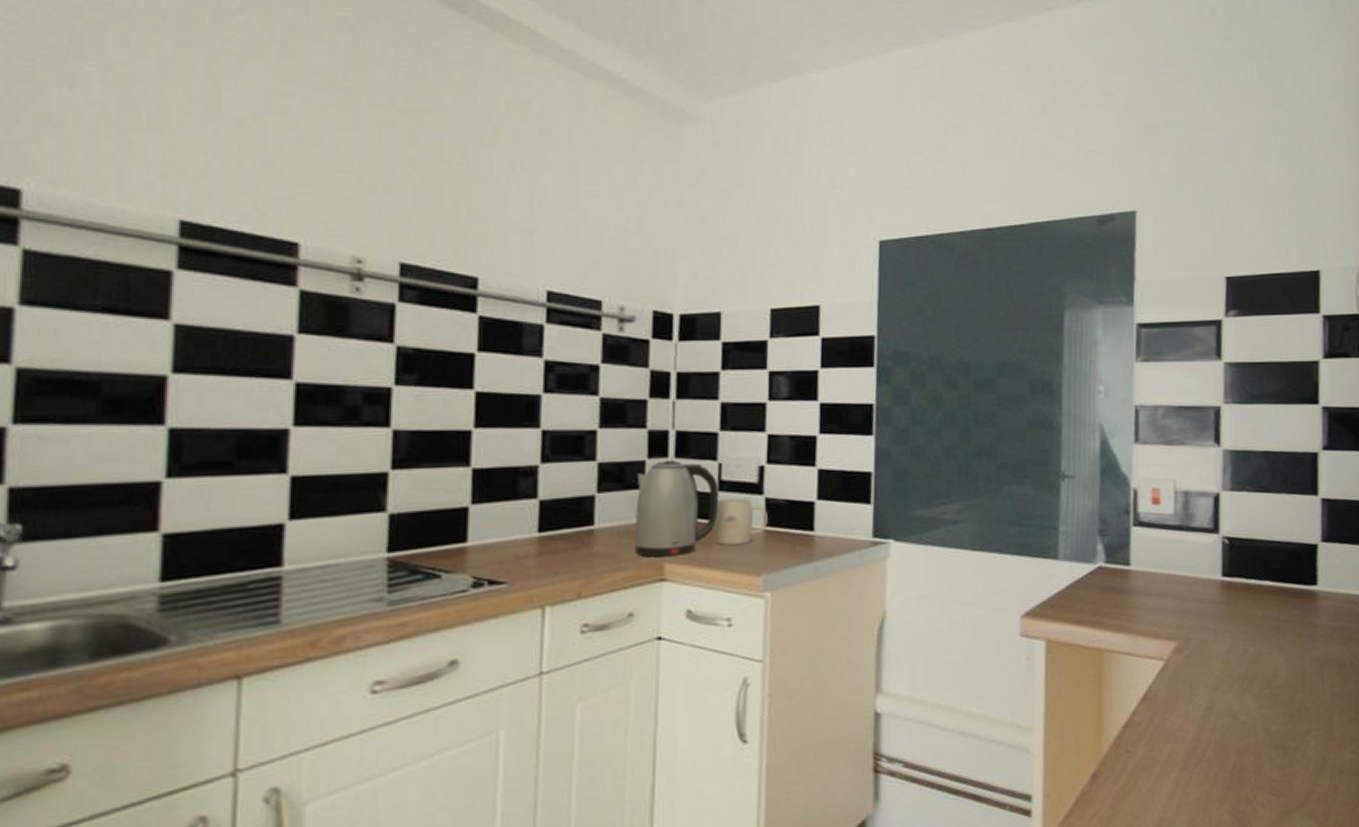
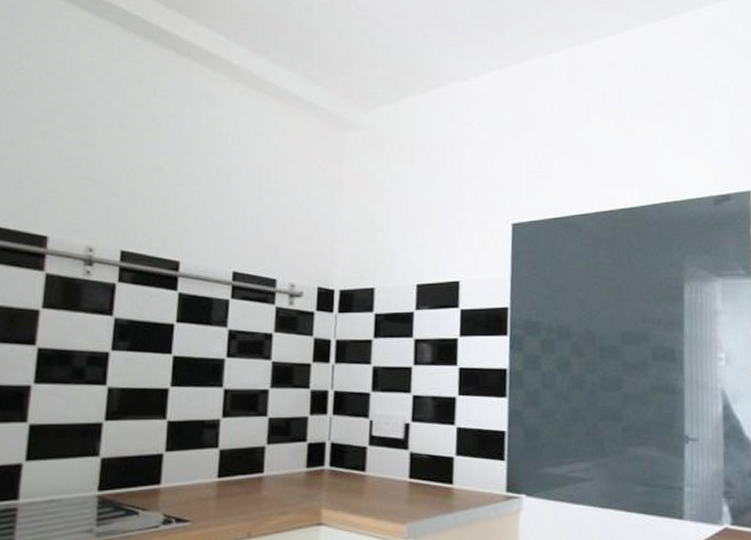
kettle: present [634,459,719,557] -> none [297,416,370,503]
mug: present [714,497,768,545] -> none [365,451,412,494]

